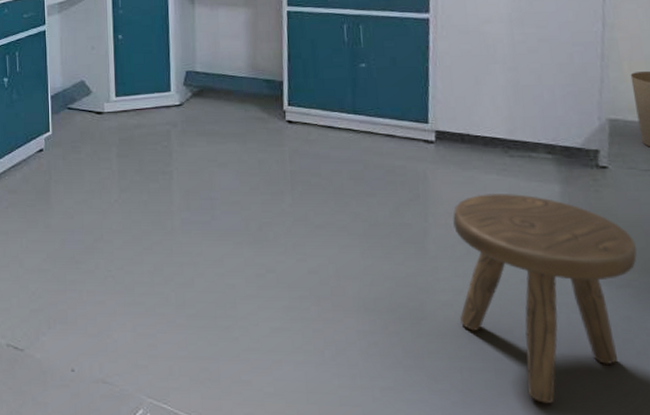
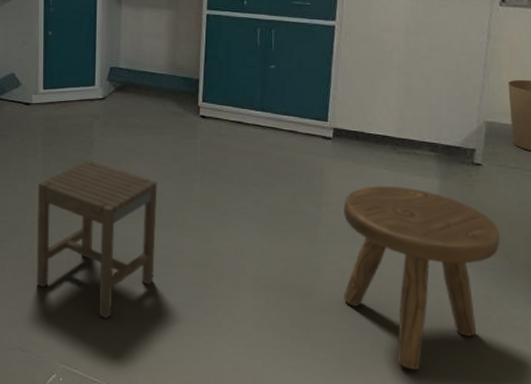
stool: none [114,171,246,347] -> present [36,159,158,319]

